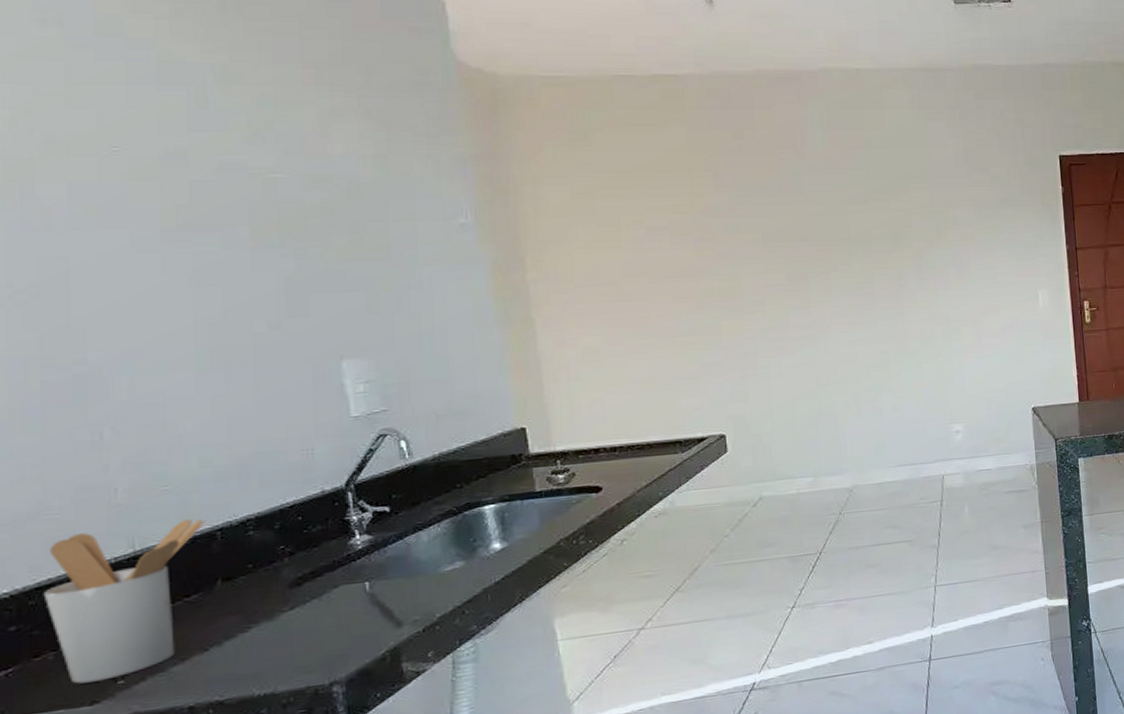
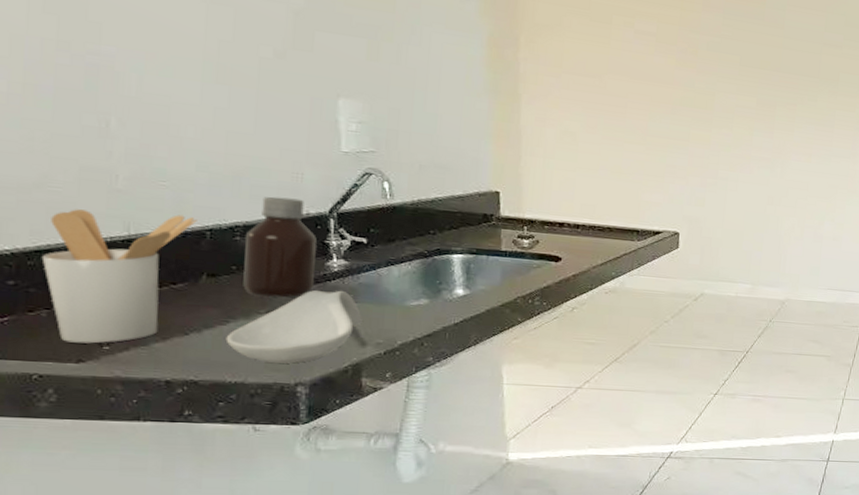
spoon rest: none [249,568,395,665] -> present [225,290,362,364]
bottle: none [258,477,338,593] -> present [243,196,317,298]

